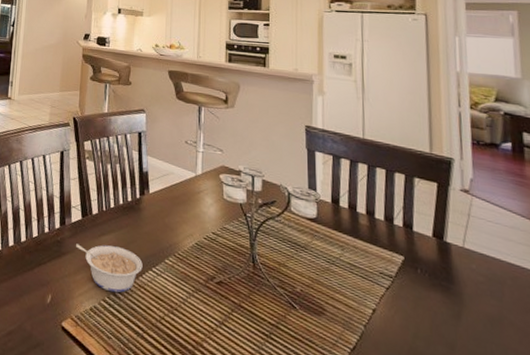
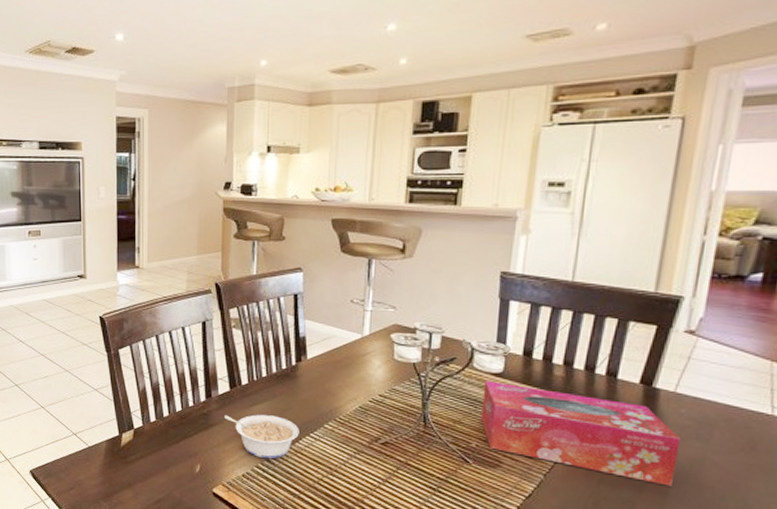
tissue box: none [301,225,480,345] -> present [481,381,681,486]

